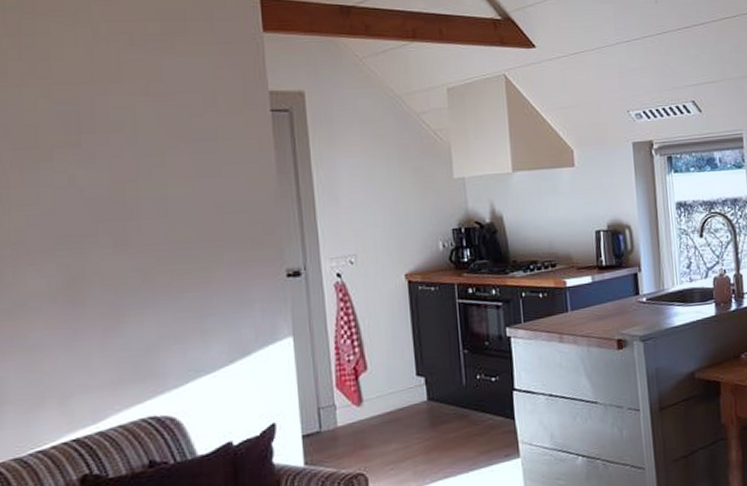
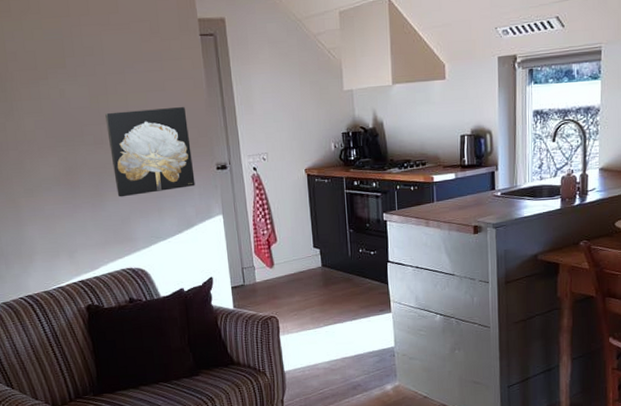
wall art: none [133,198,256,317] -> present [105,107,195,197]

